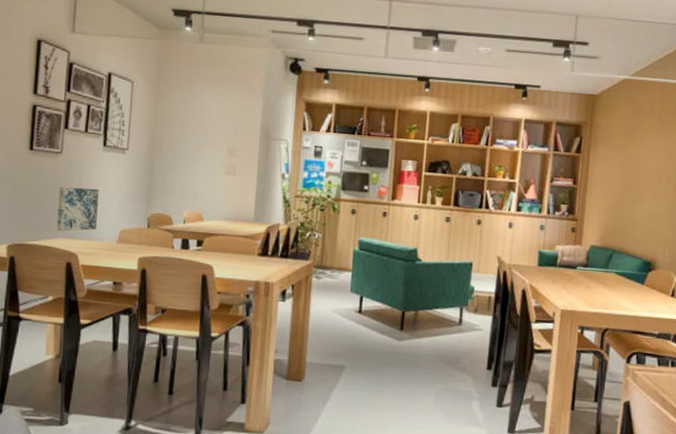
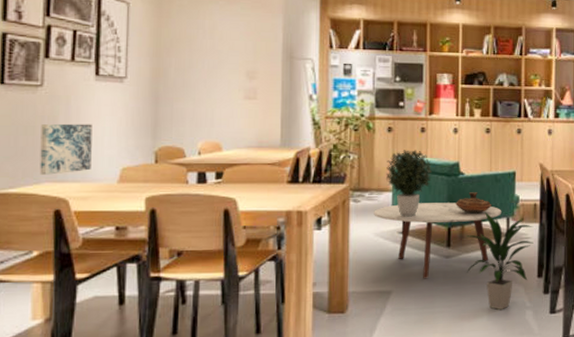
coffee table: none [333,284,456,359] -> present [374,202,502,279]
potted plant: none [347,232,391,298] -> present [386,150,433,217]
decorative bowl: none [411,279,447,301] -> present [455,192,492,214]
indoor plant: none [417,299,486,397] -> present [466,211,534,310]

